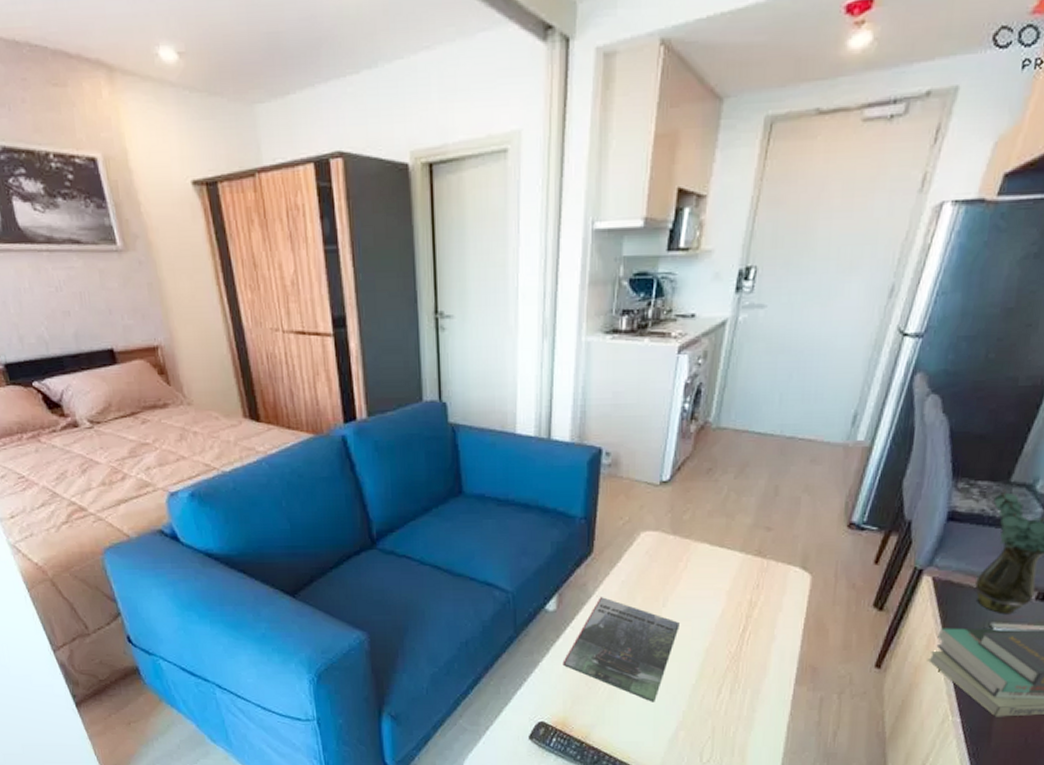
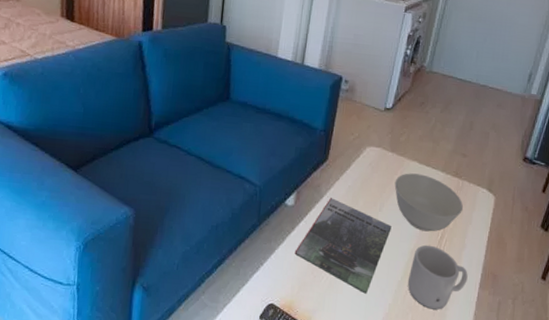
bowl: none [680,558,771,625] -> present [394,173,464,232]
mug: none [705,640,780,713] -> present [408,245,468,310]

